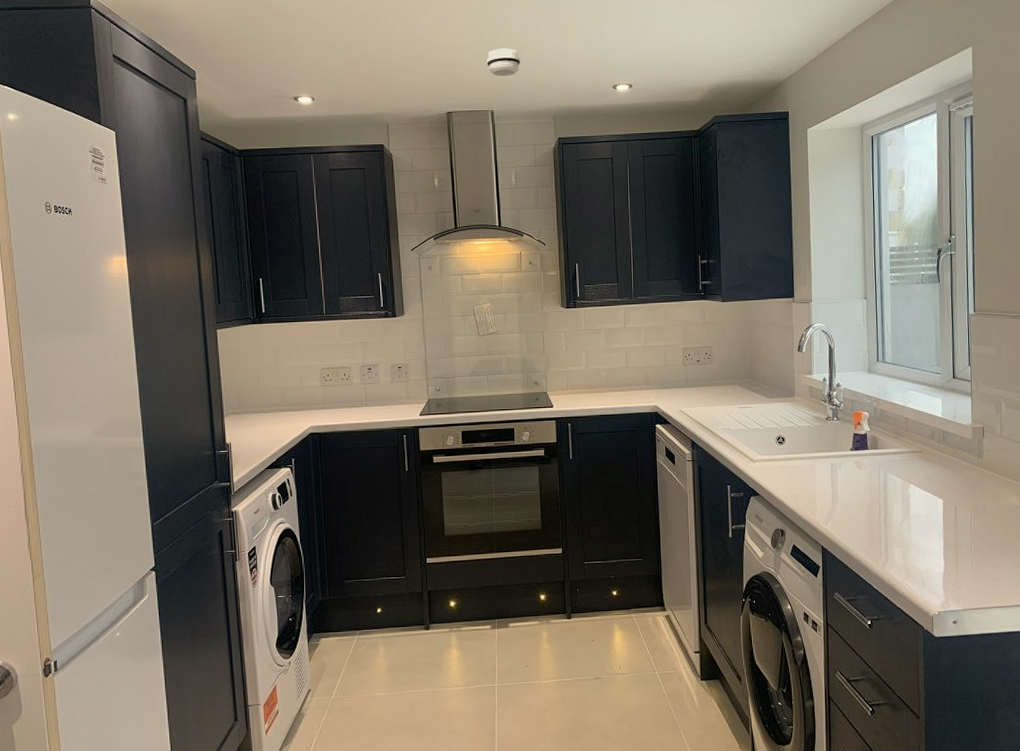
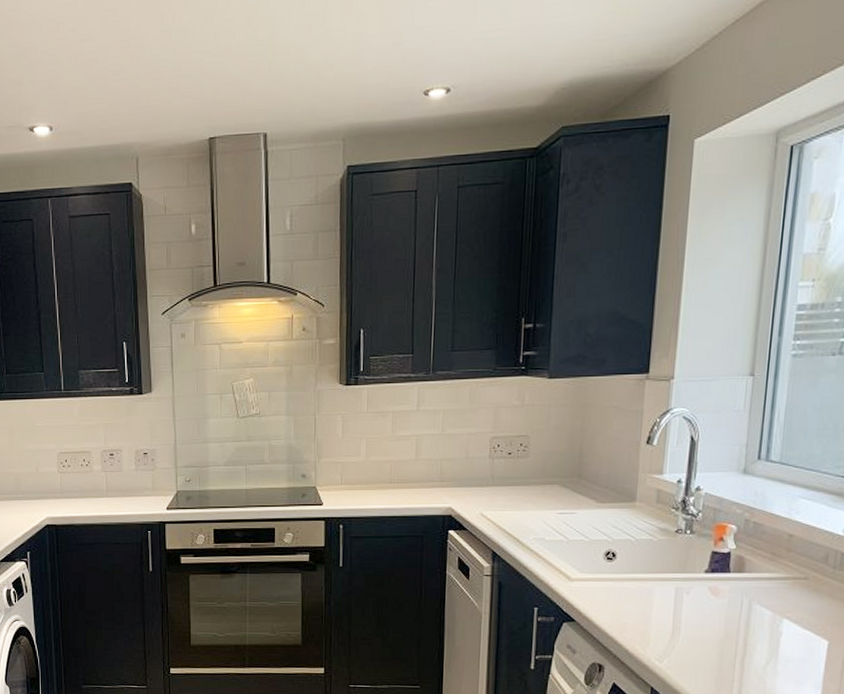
smoke detector: present [487,48,521,77] -> none [261,47,305,88]

